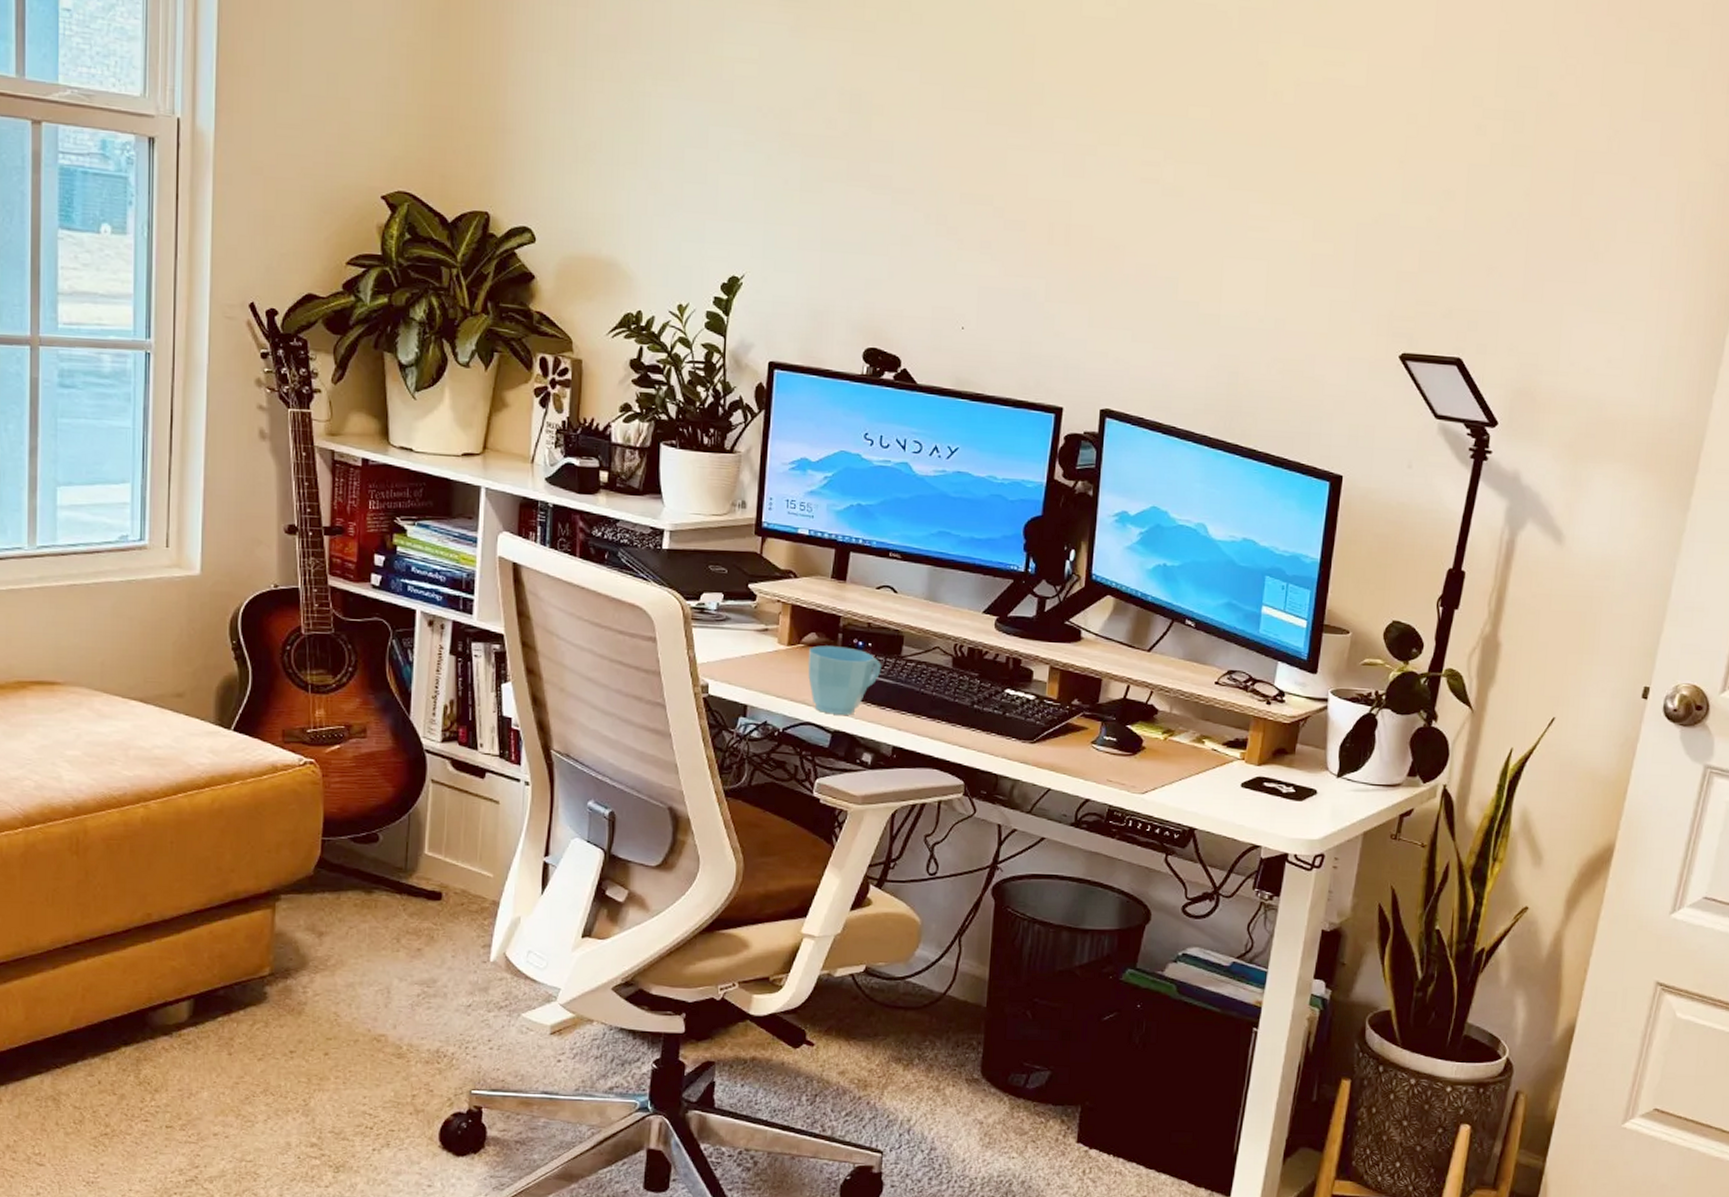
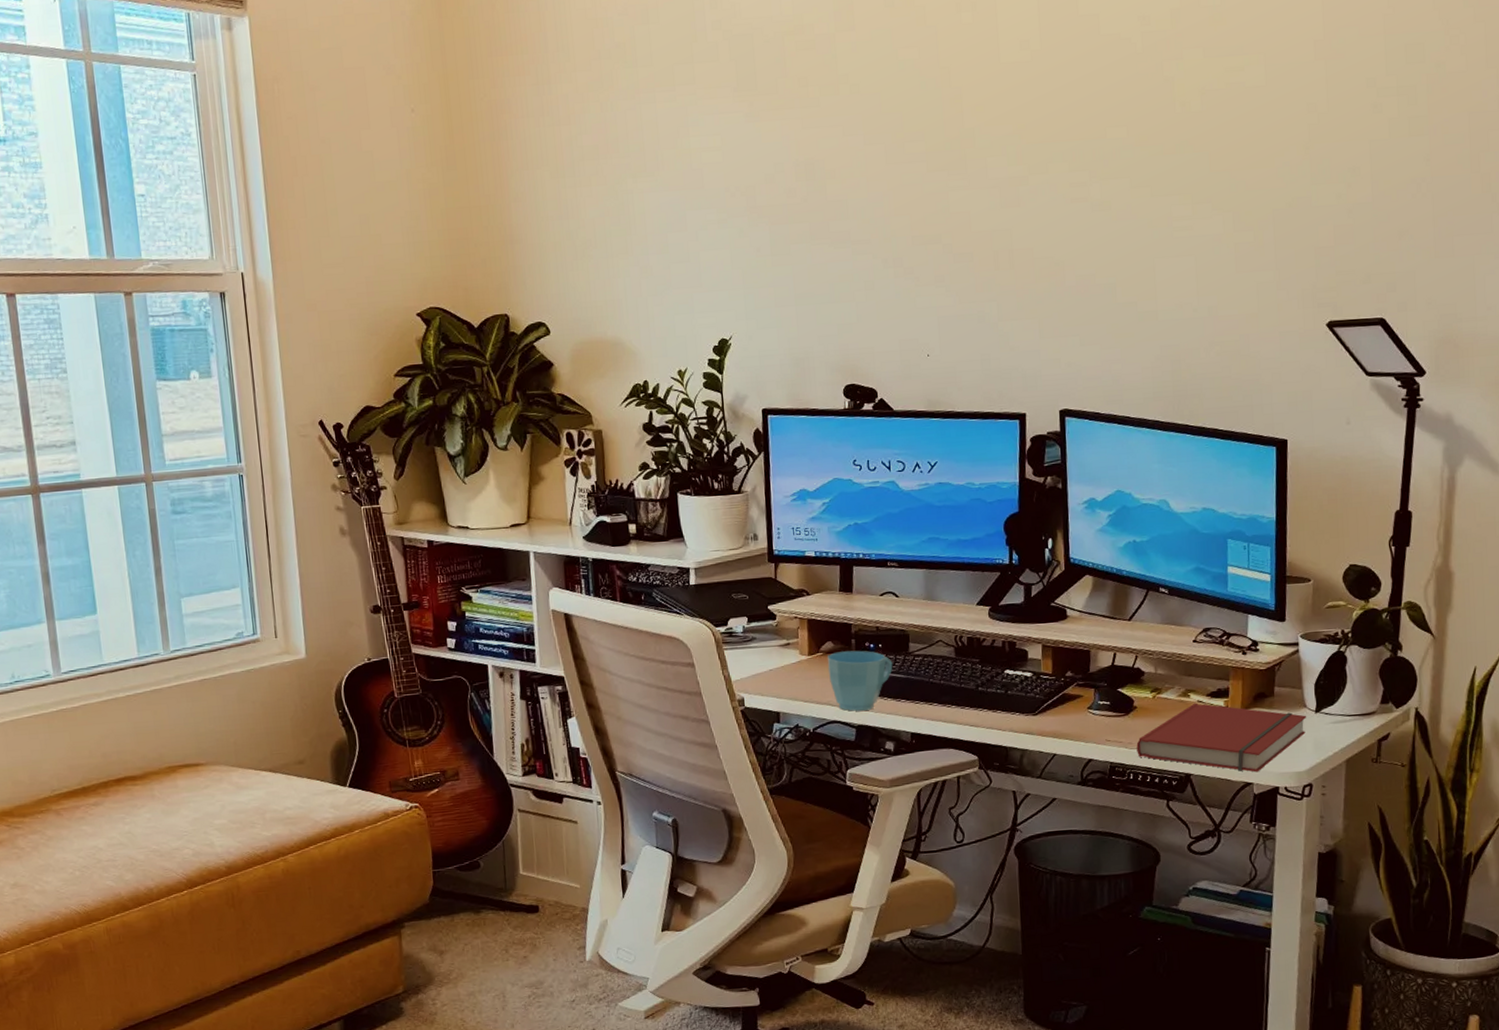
book: none [1139,751,1327,835] -> present [1136,703,1306,773]

